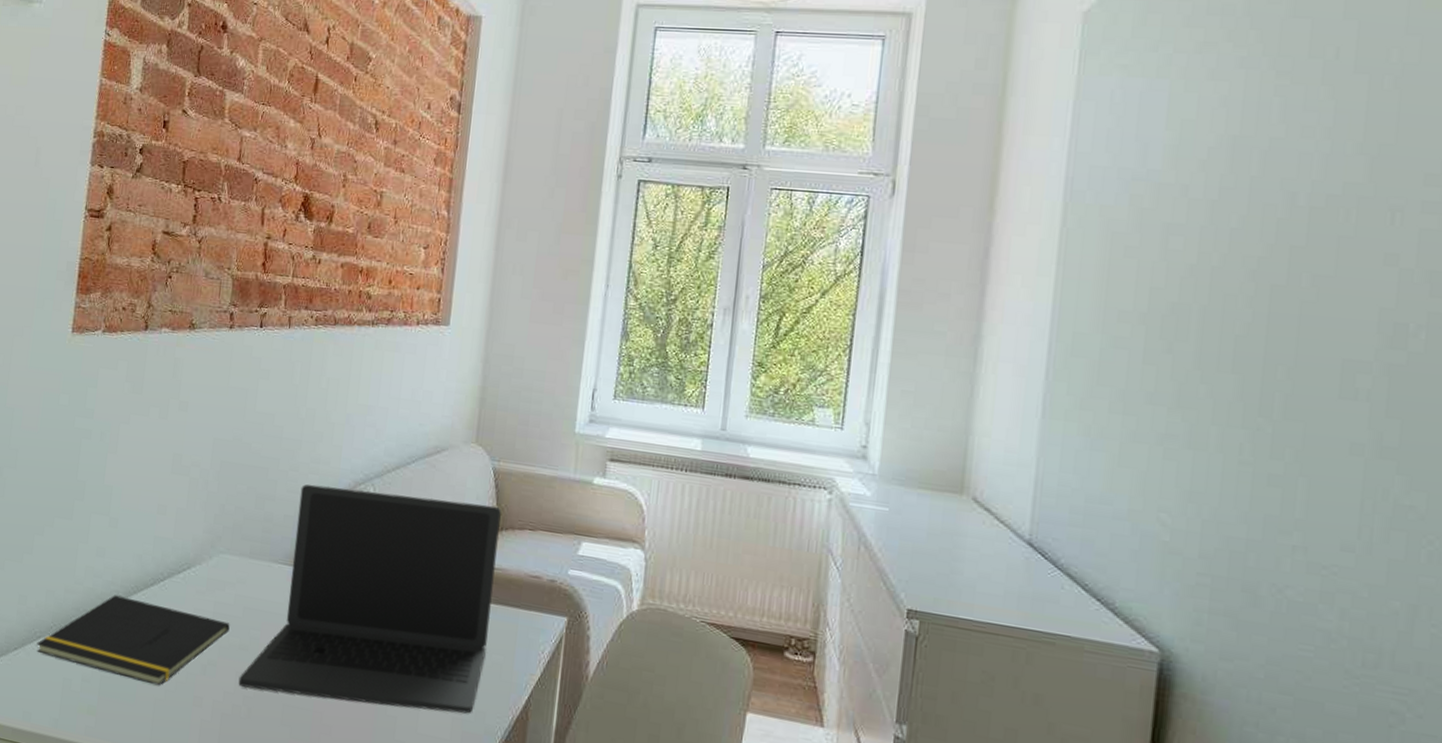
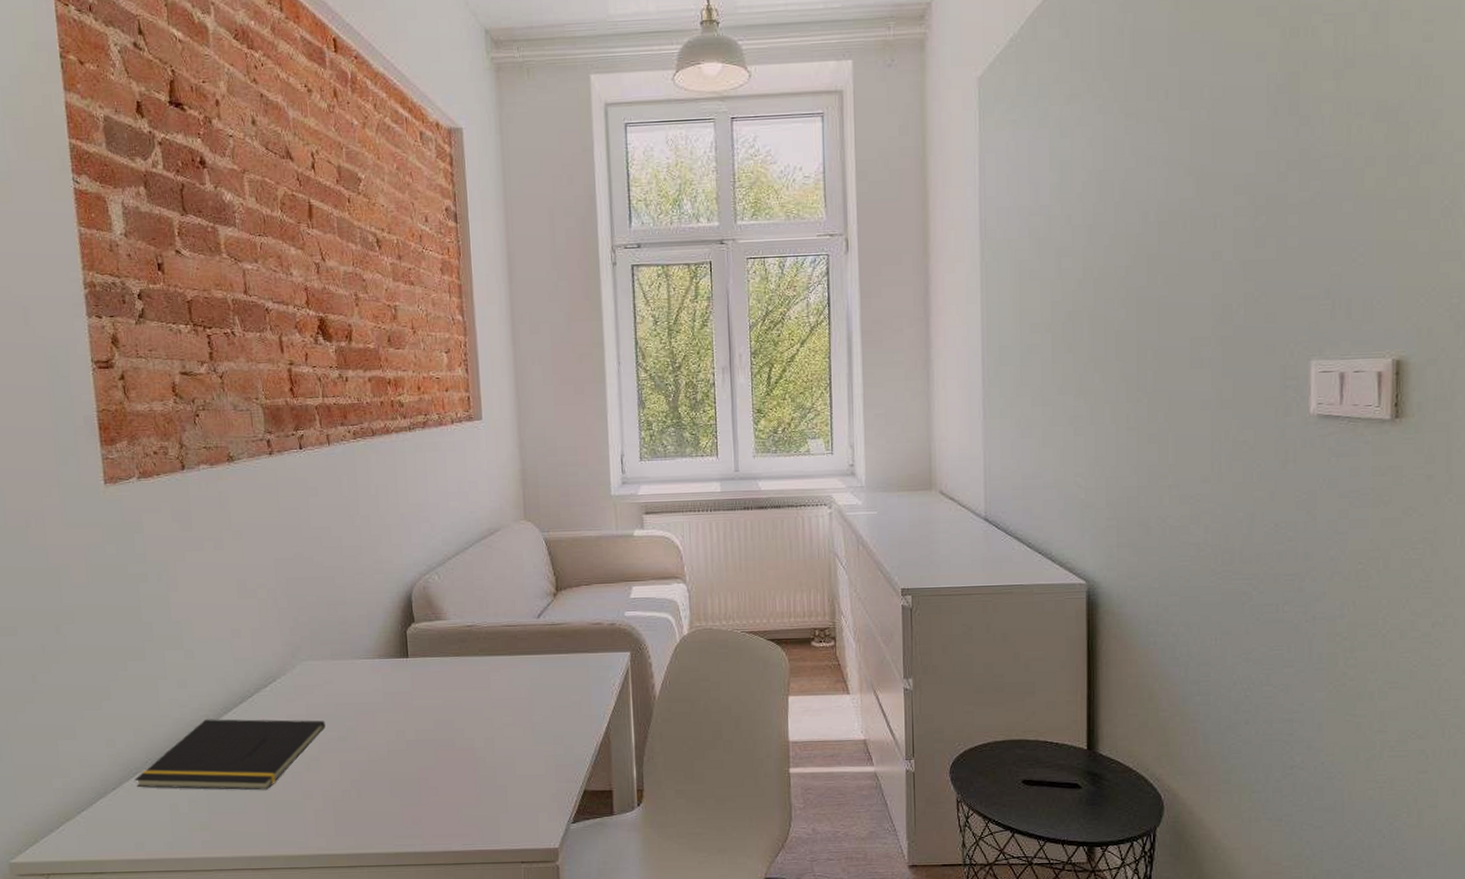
laptop: present [238,484,501,714] -> none [343,571,565,773]

